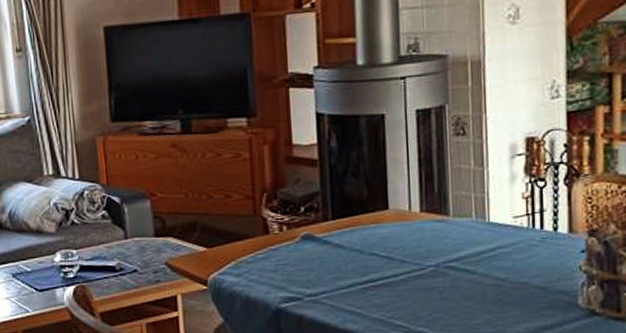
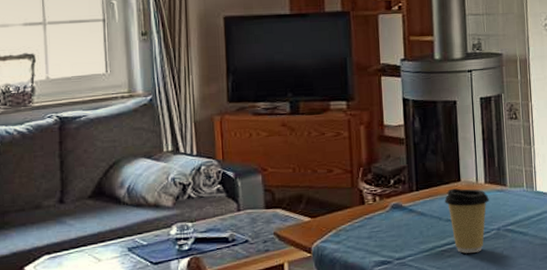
coffee cup: none [368,217,426,292] -> present [445,188,489,254]

